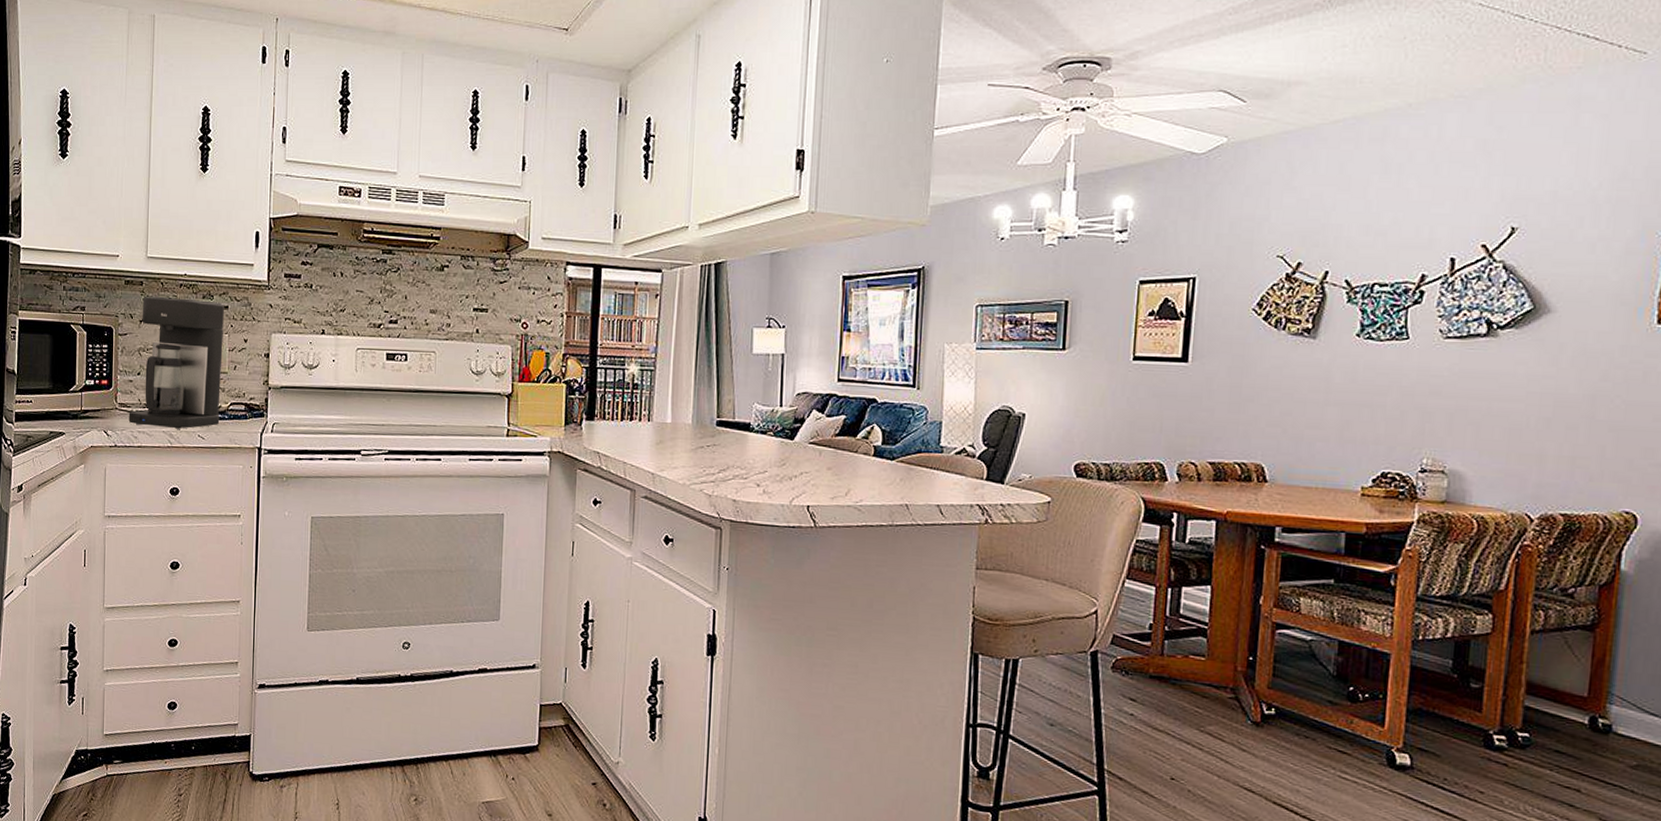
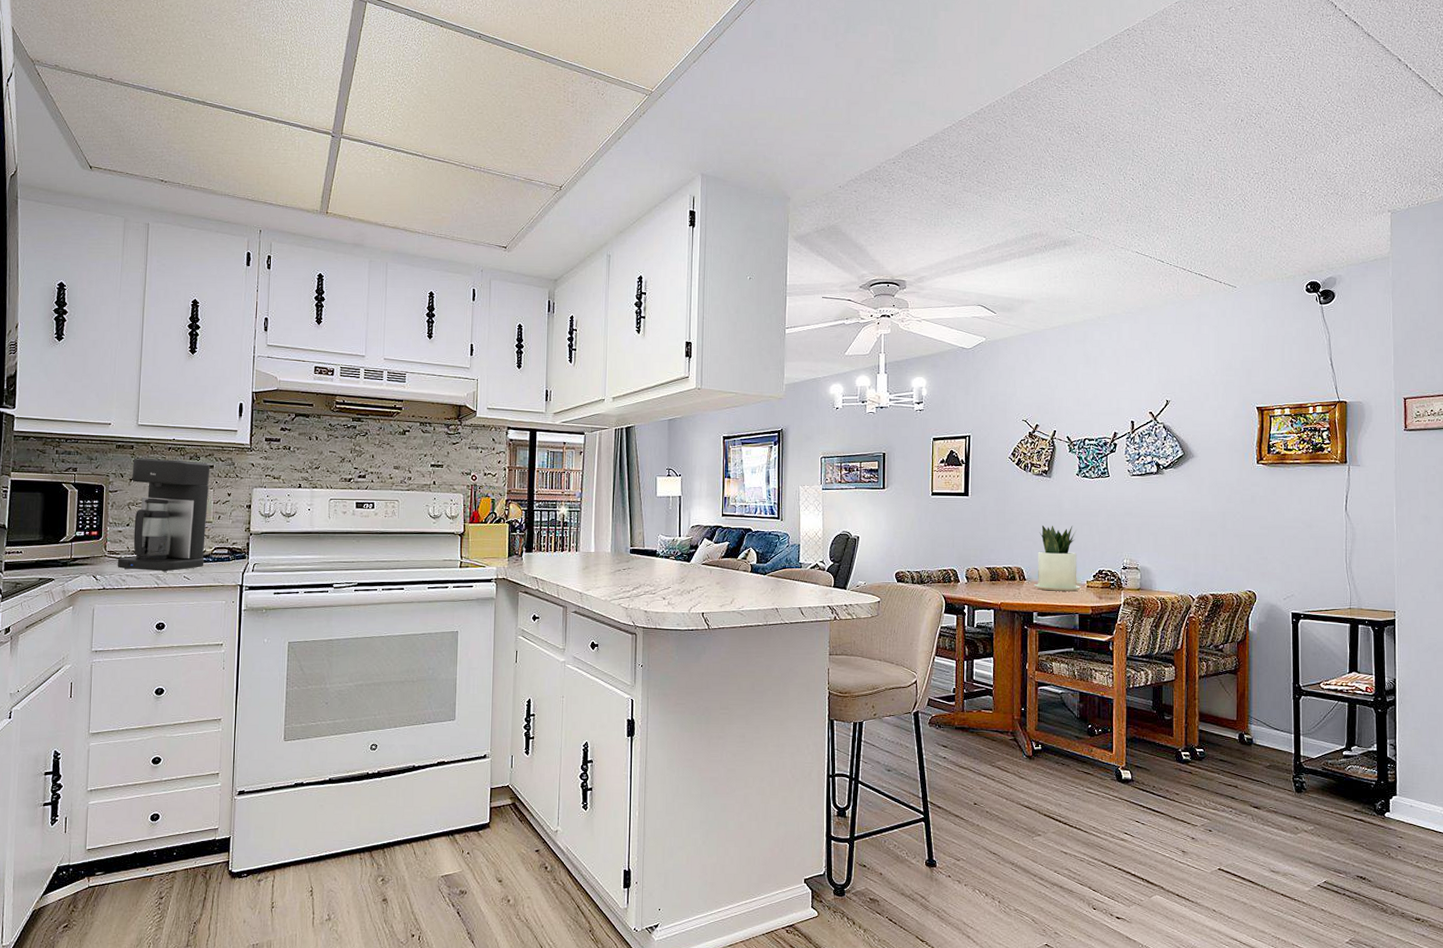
planter: none [1278,406,1352,501] -> present [1033,525,1081,592]

